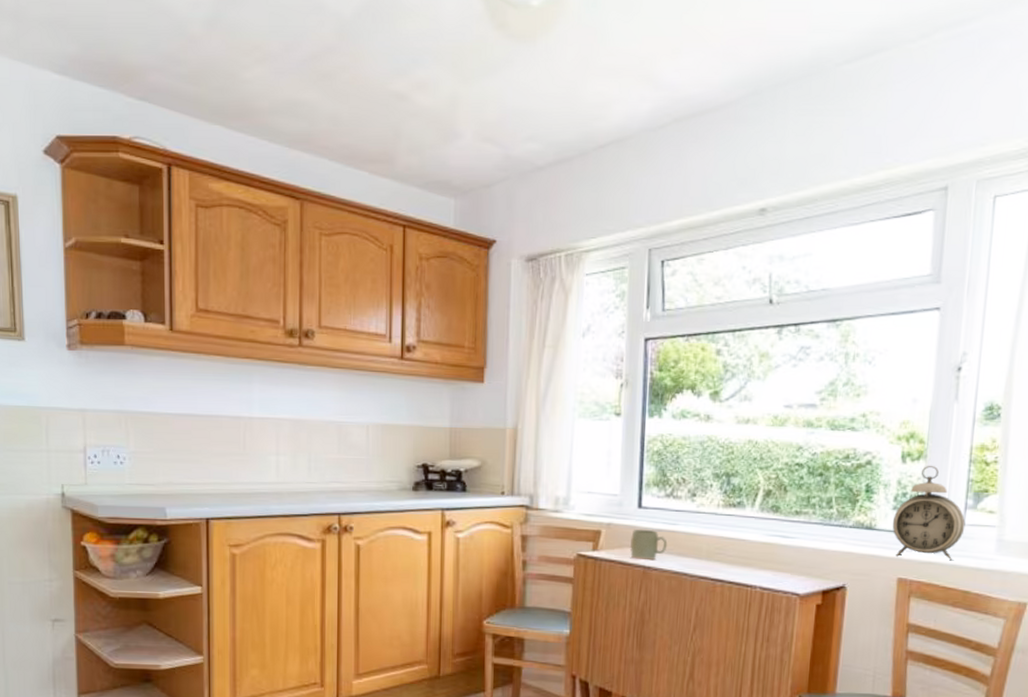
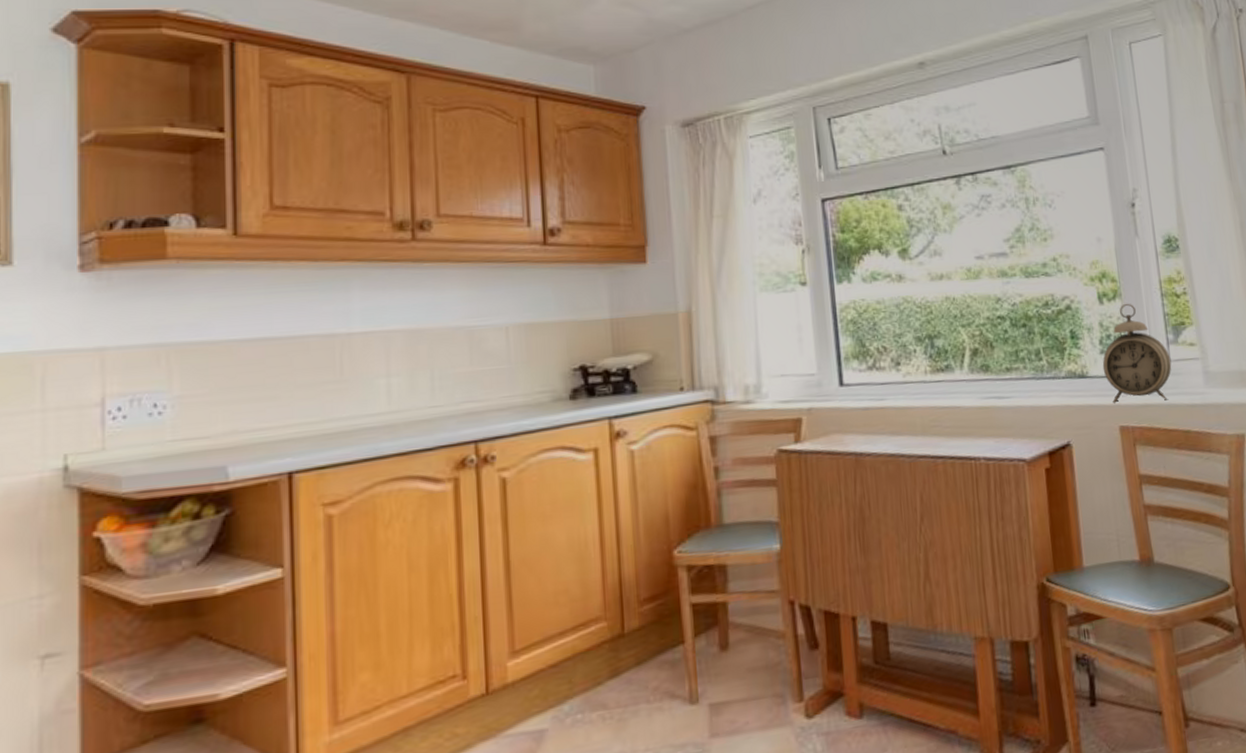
mug: present [629,529,668,561] -> none [836,409,878,446]

